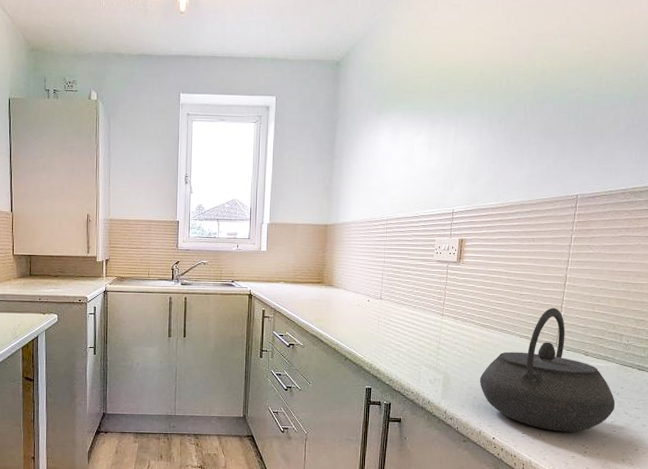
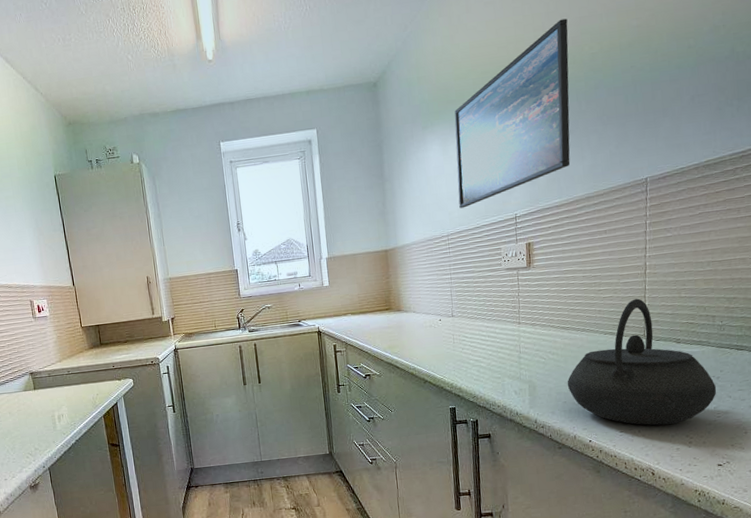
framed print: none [401,33,525,196] -> present [454,18,571,209]

